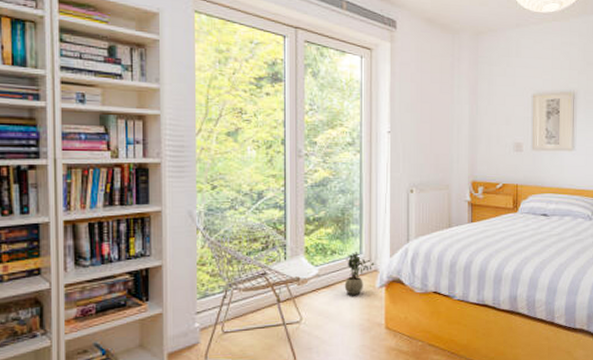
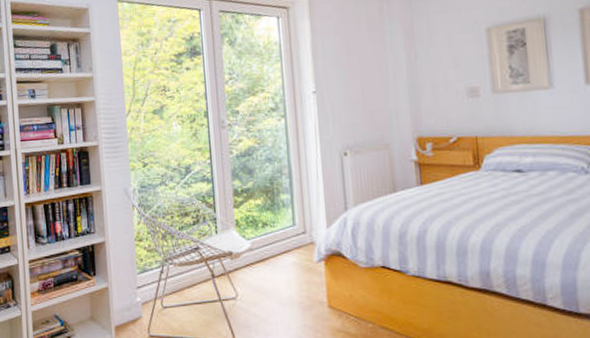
potted plant: present [344,252,375,296] -> none [278,223,311,271]

